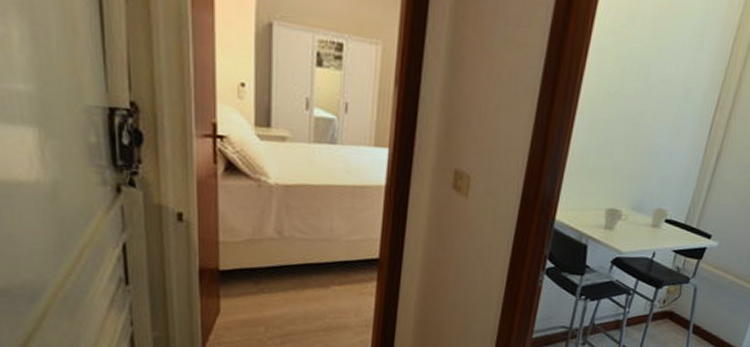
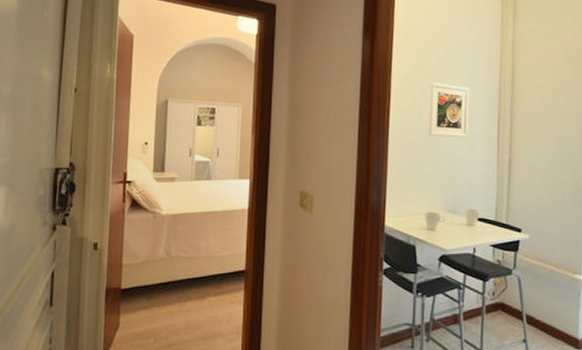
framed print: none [627,39,693,121] -> present [428,82,470,138]

